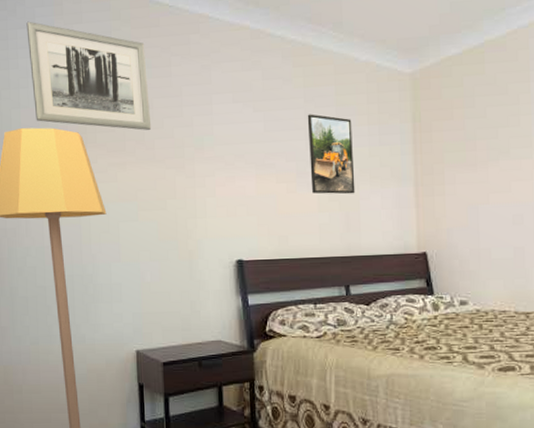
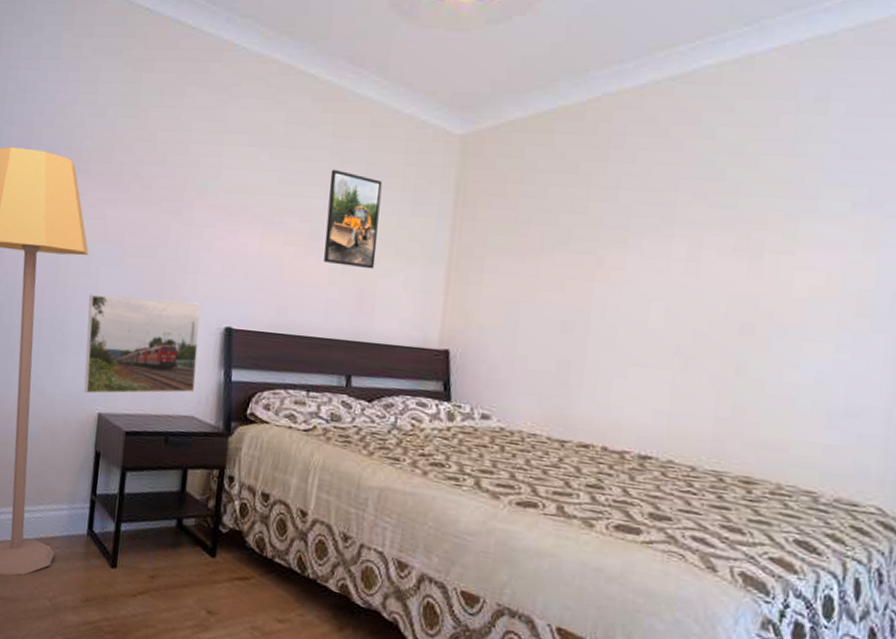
wall art: present [26,21,152,130] -> none [28,29,158,166]
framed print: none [113,242,218,335] -> present [83,294,201,394]

